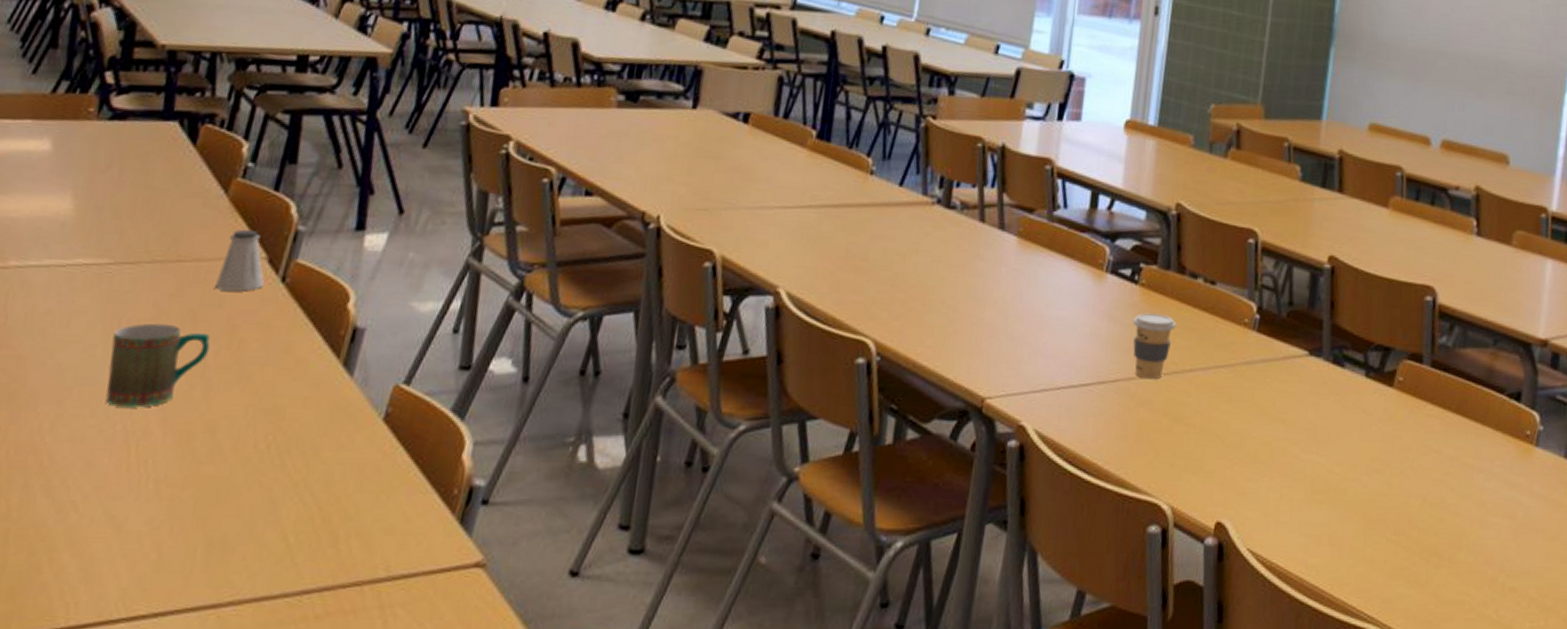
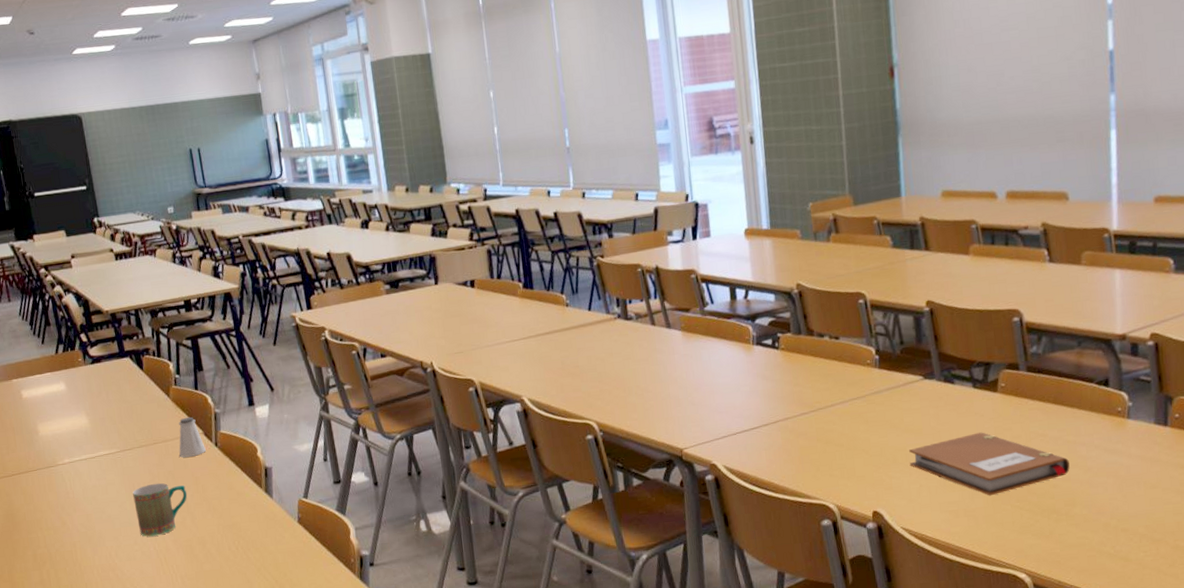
coffee cup: present [1132,312,1177,380] -> none [780,368,815,417]
notebook: none [1272,436,1462,522] -> present [909,432,1070,496]

